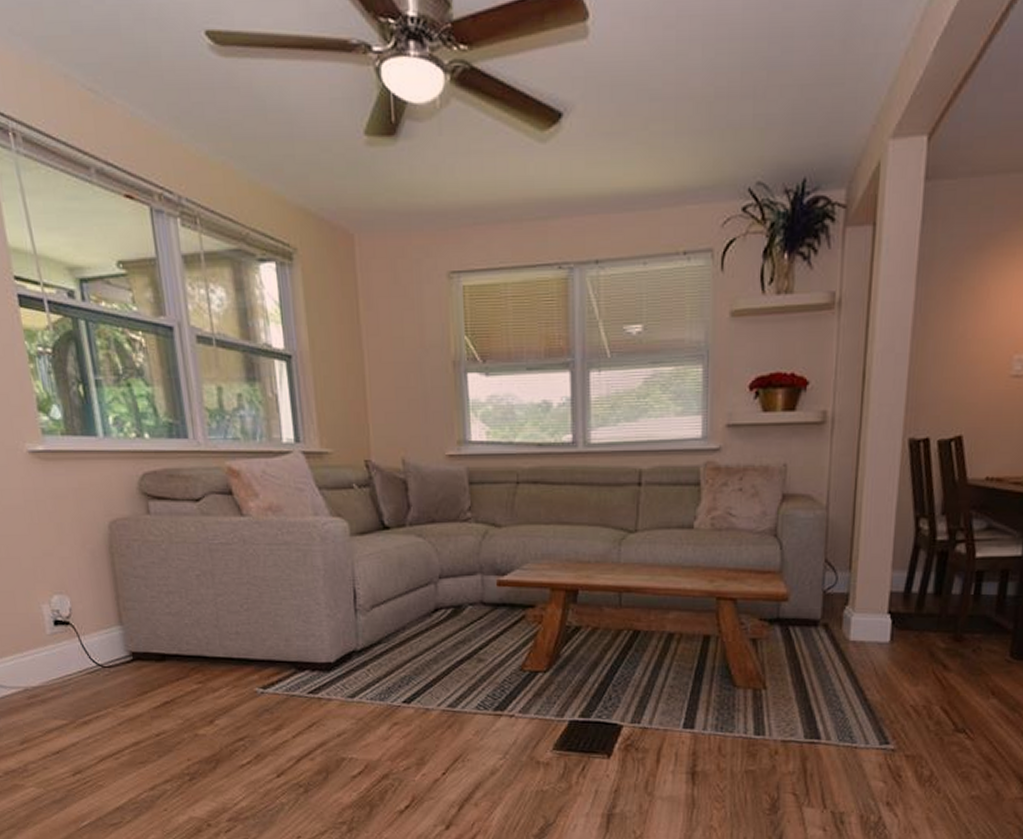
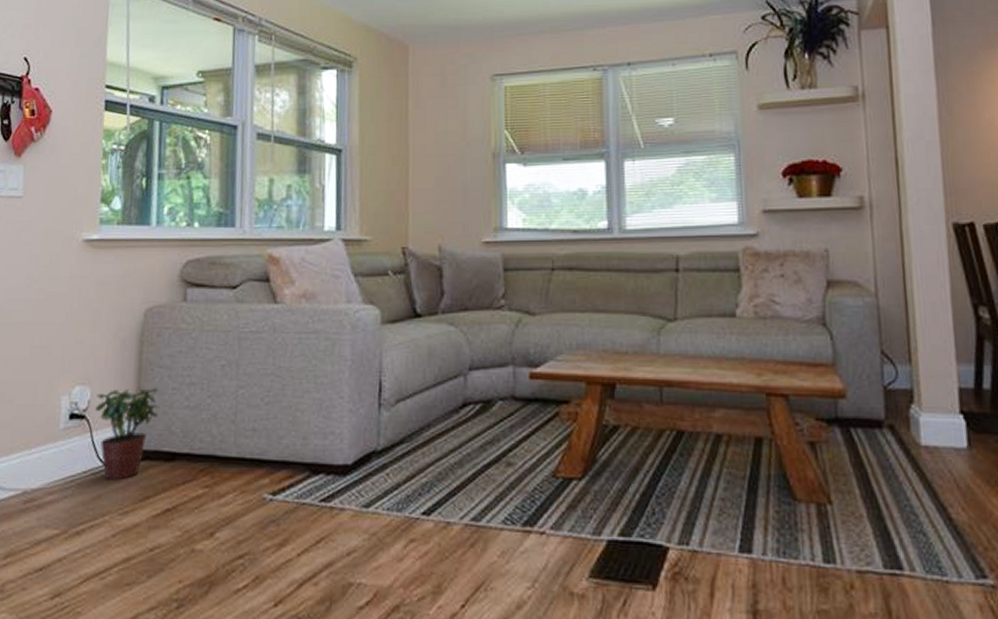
potted plant: none [76,597,143,678] -> present [95,388,161,480]

